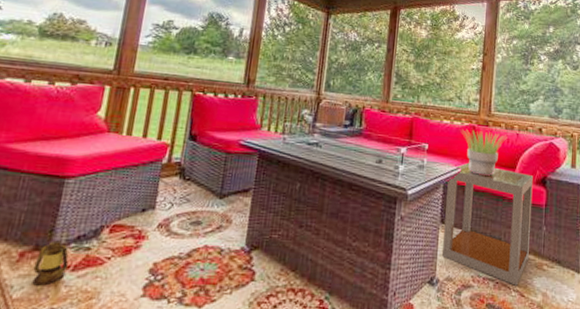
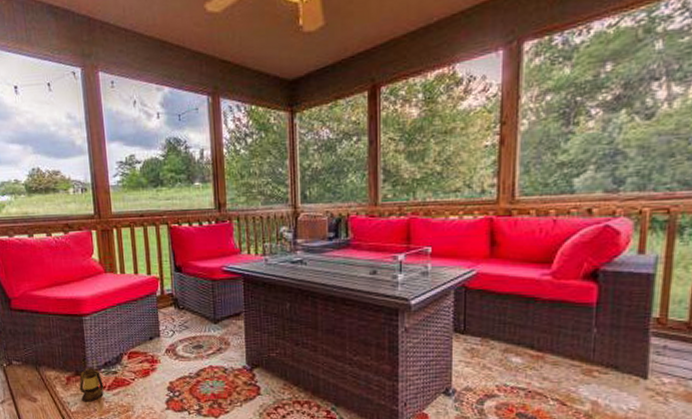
side table: present [442,162,534,286] -> none [458,262,579,394]
potted plant: present [461,129,507,176] -> none [474,223,540,275]

